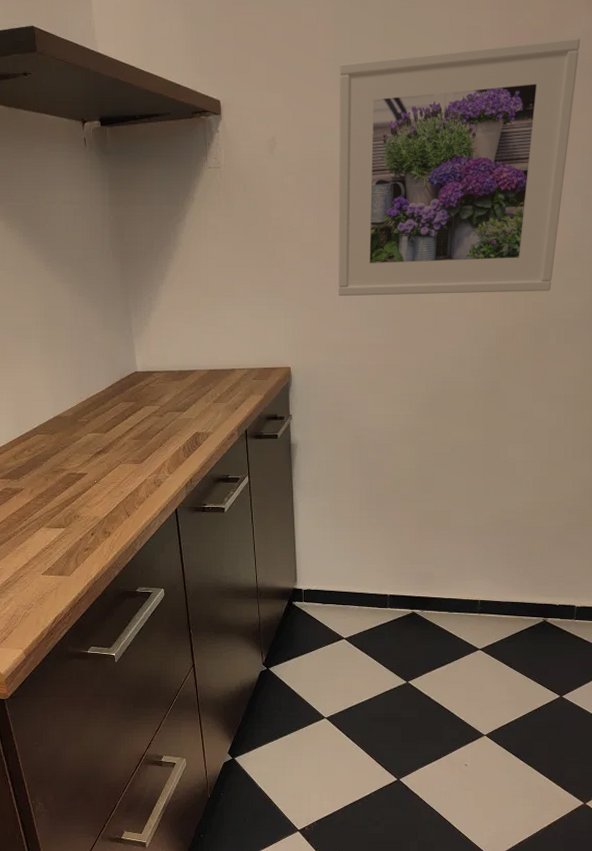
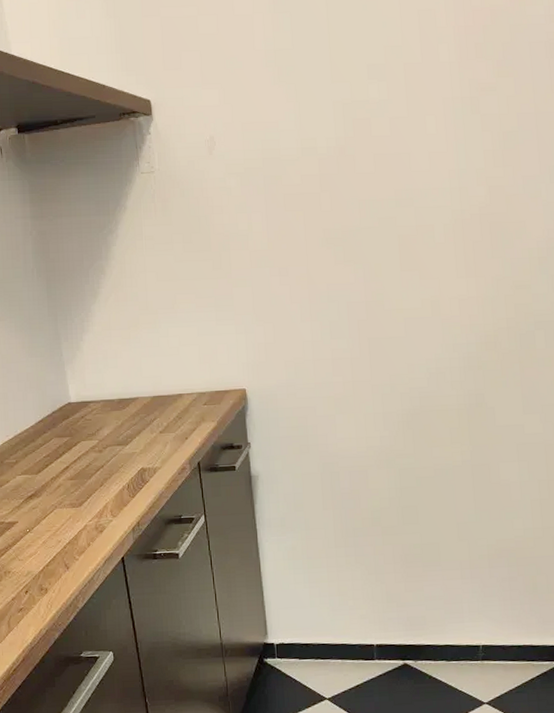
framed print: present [338,37,581,297] -> none [281,16,544,307]

